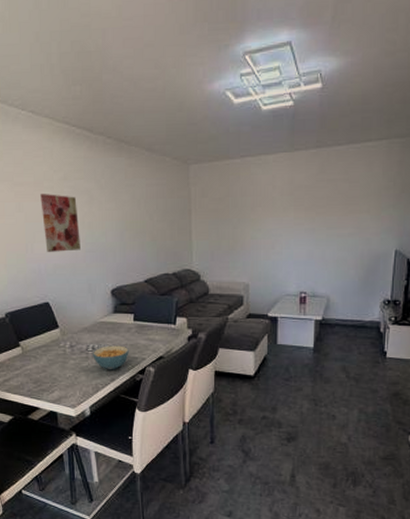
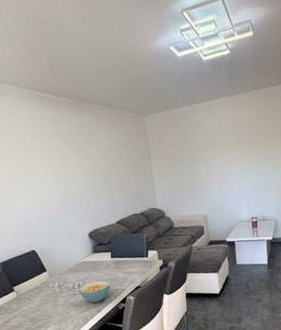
wall art: present [40,194,80,252] -> none [15,154,57,206]

